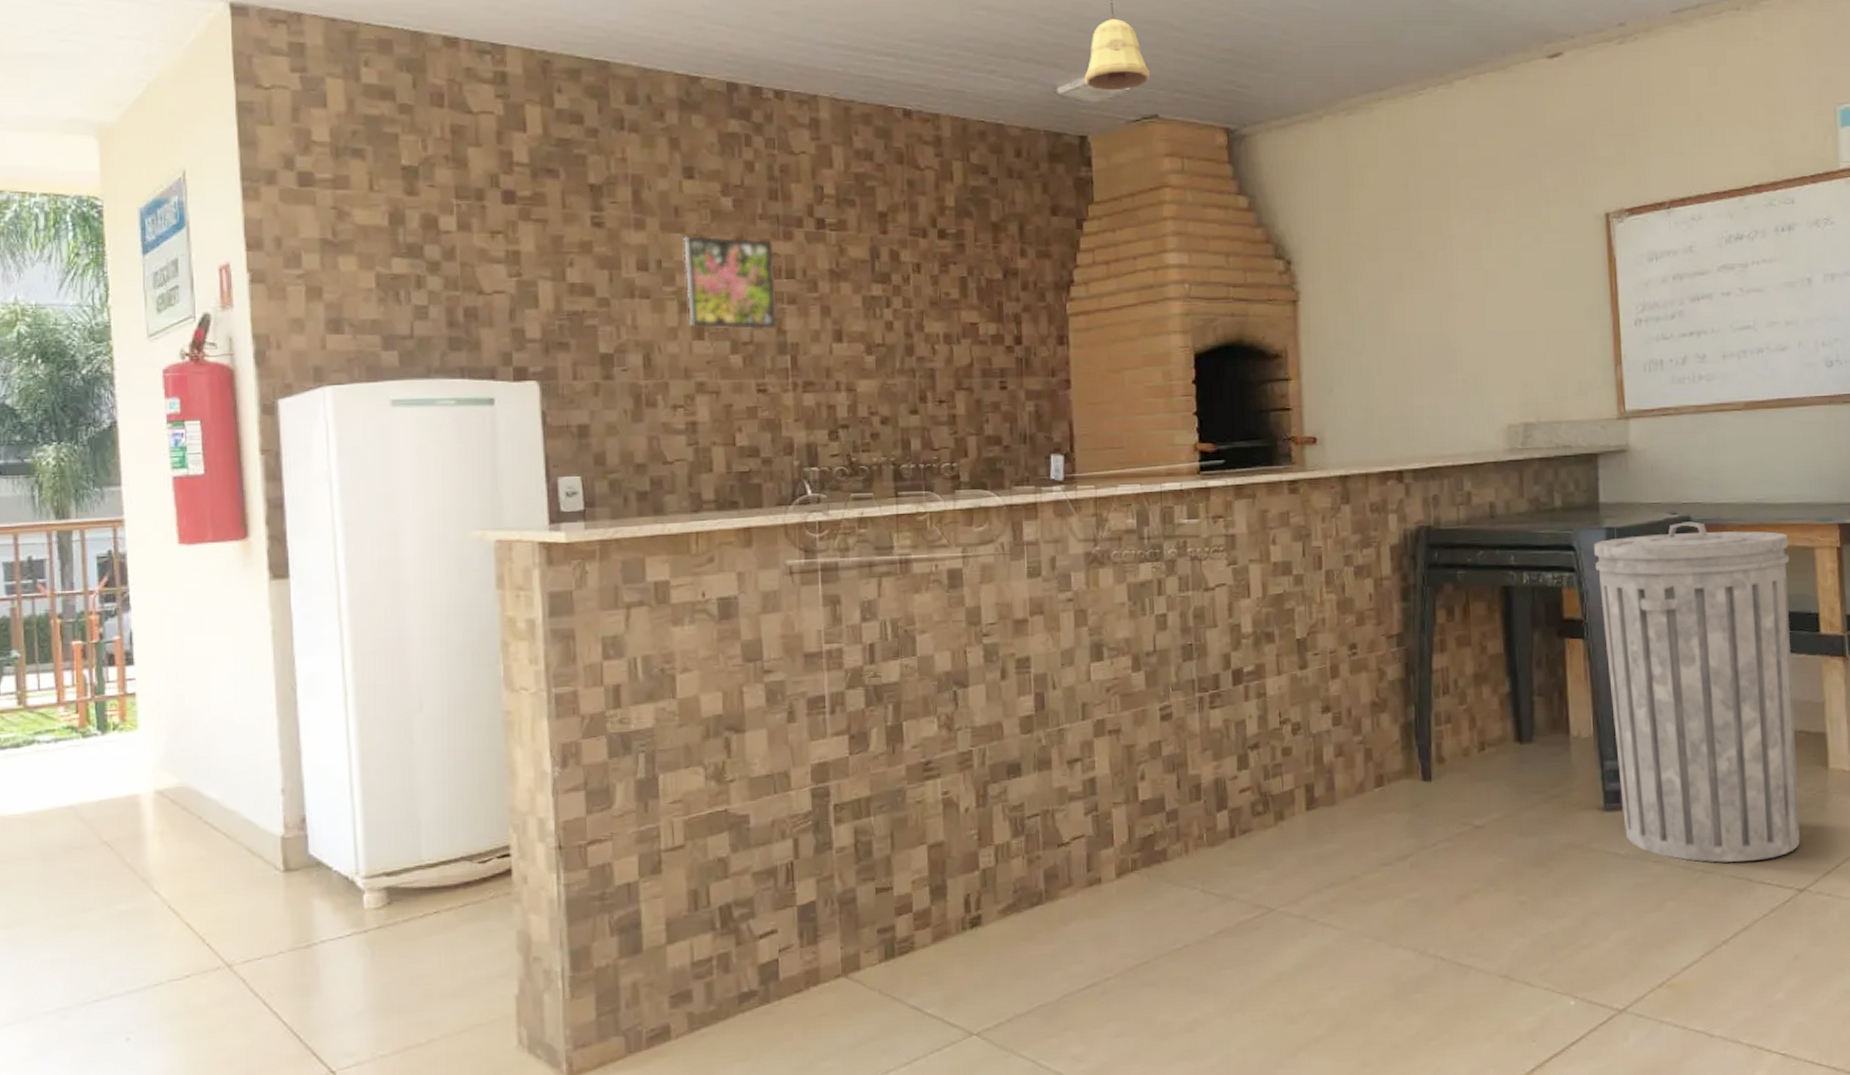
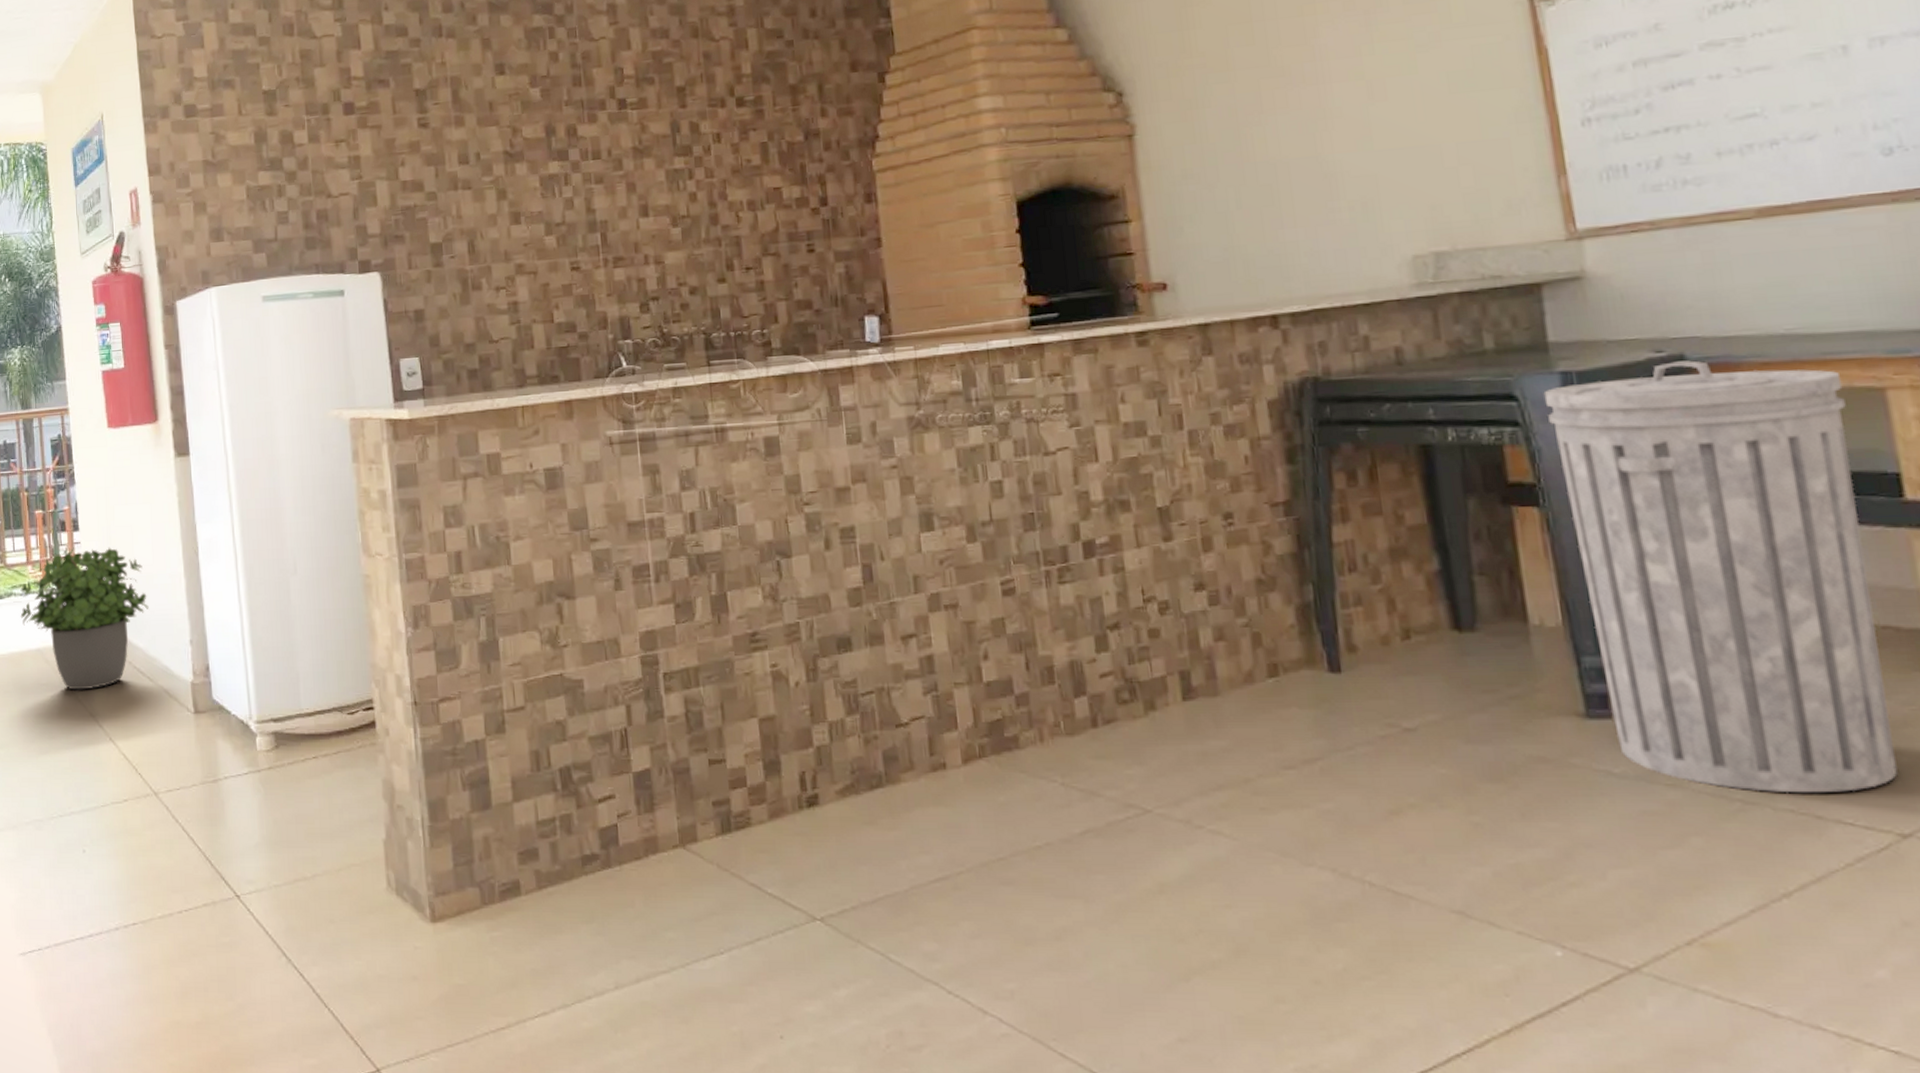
potted plant: none [45,682,227,853] -> present [20,545,149,690]
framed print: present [684,236,777,330] -> none [498,125,586,214]

